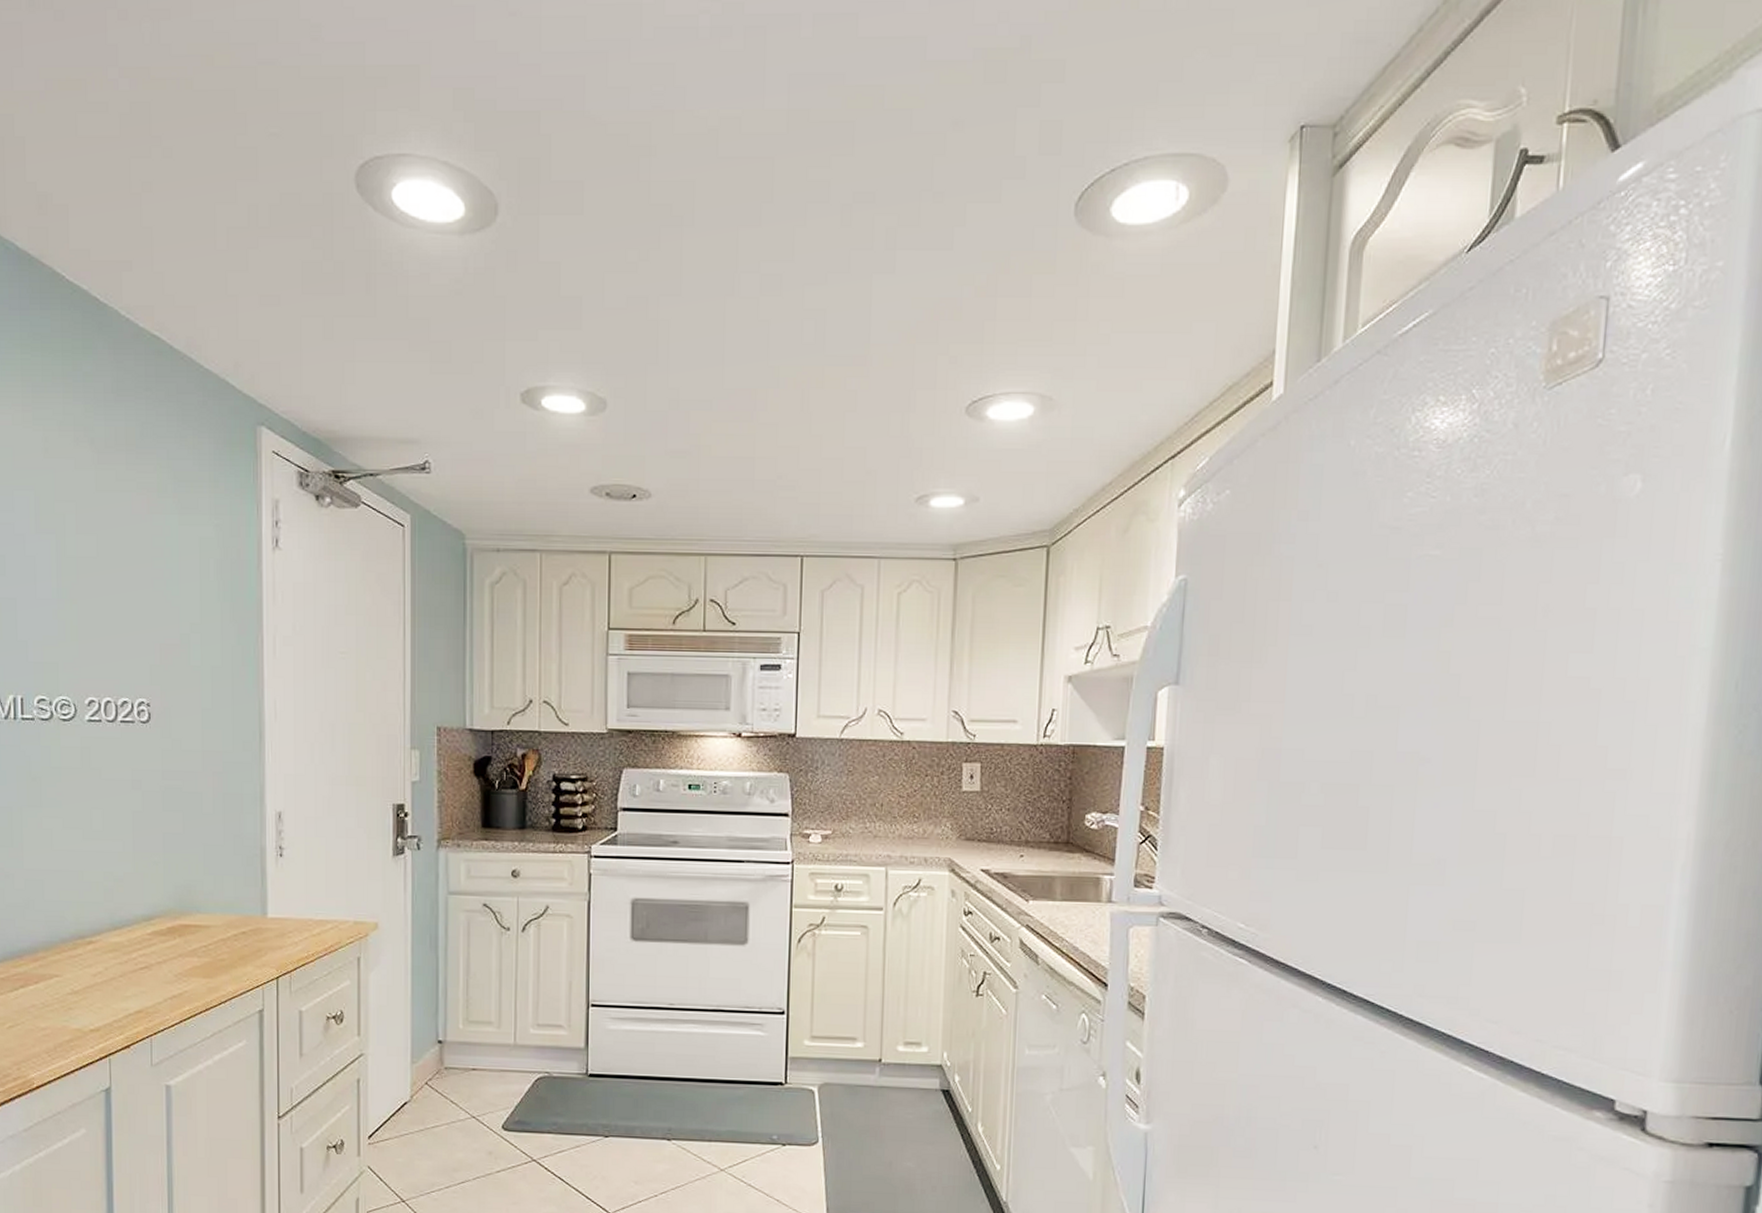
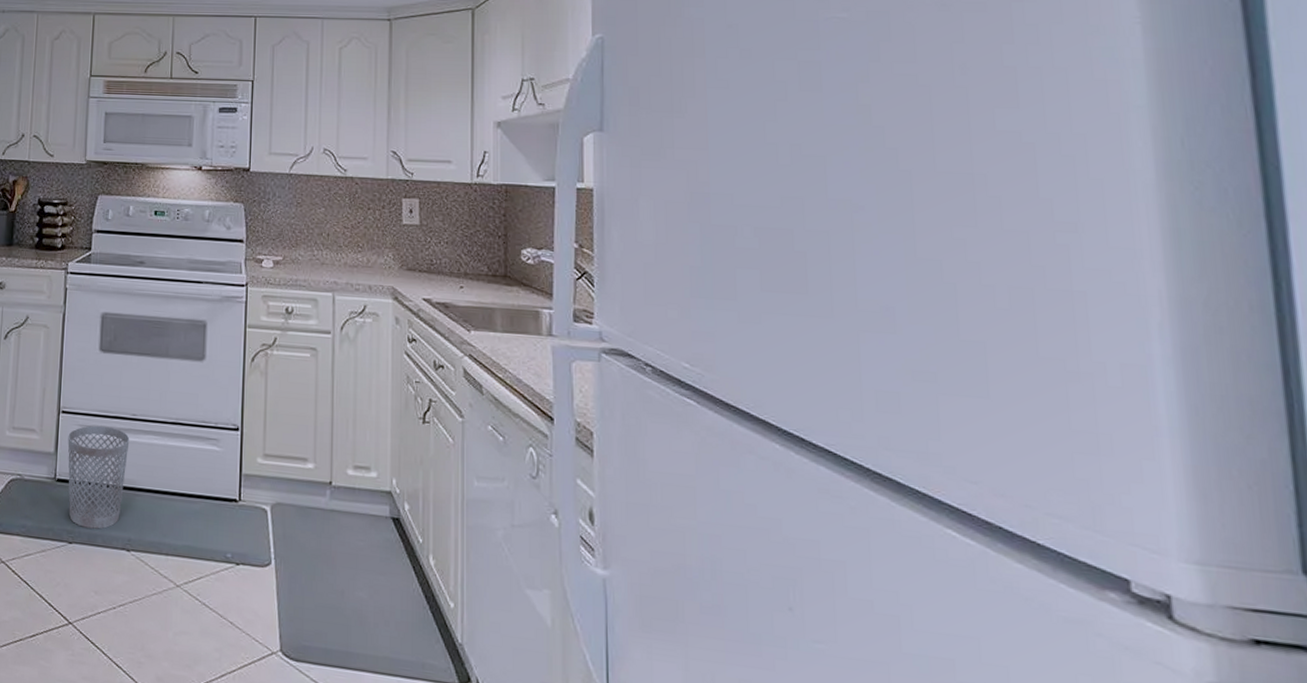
wastebasket: none [599,1017,667,1121] -> present [68,425,130,529]

